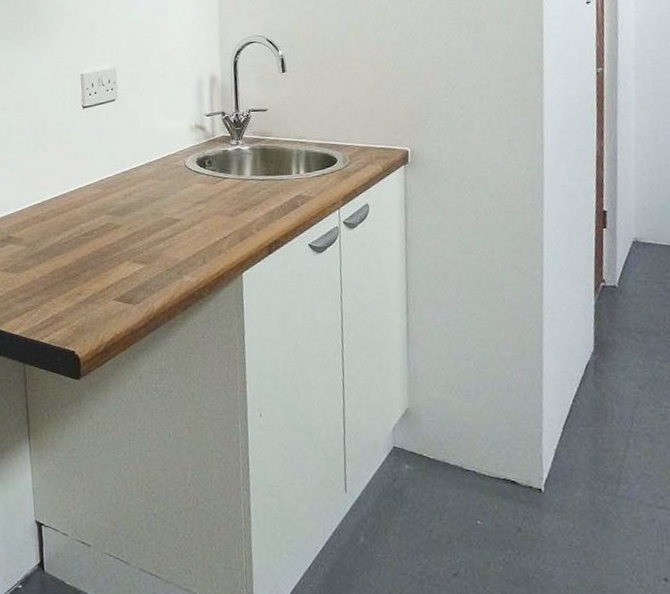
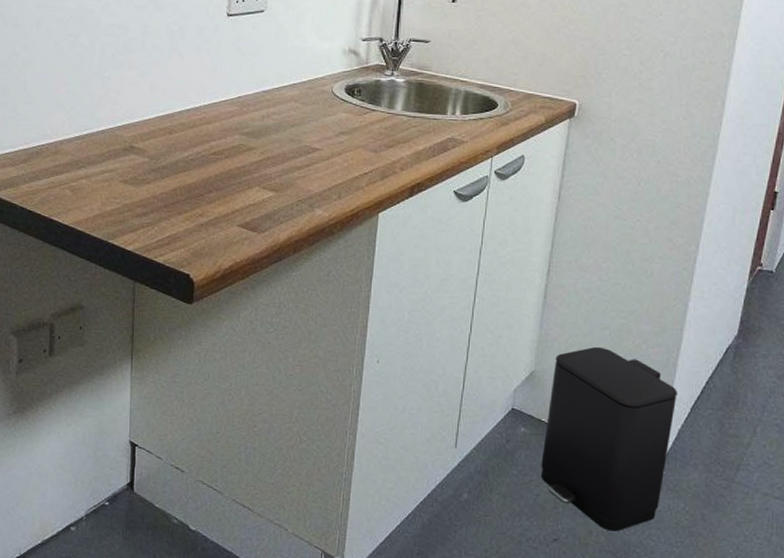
pedal bin: none [427,377,550,560] -> present [541,346,678,532]

